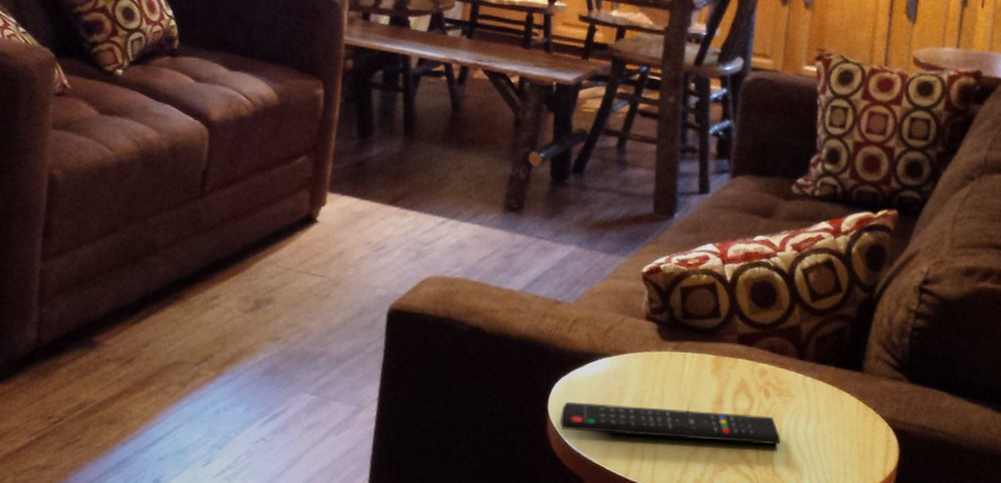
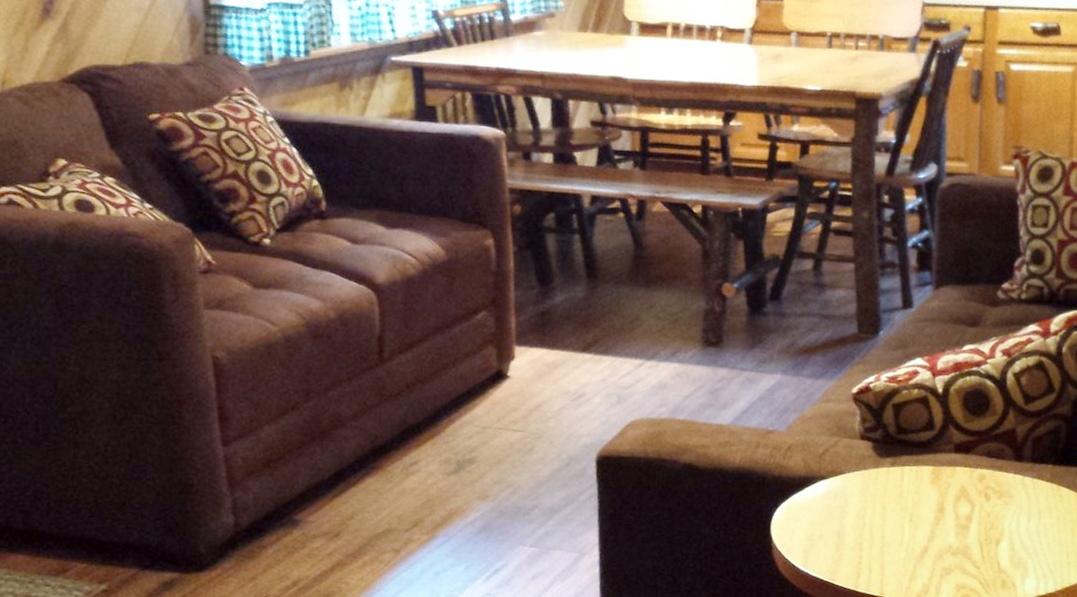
remote control: present [560,401,781,445] -> none [784,518,1004,553]

